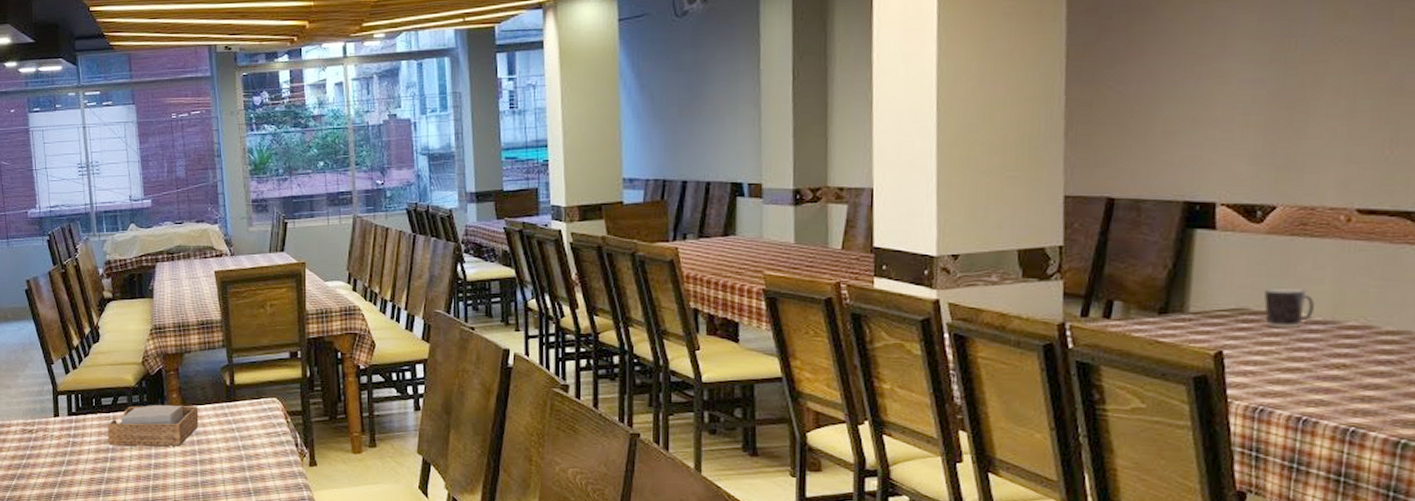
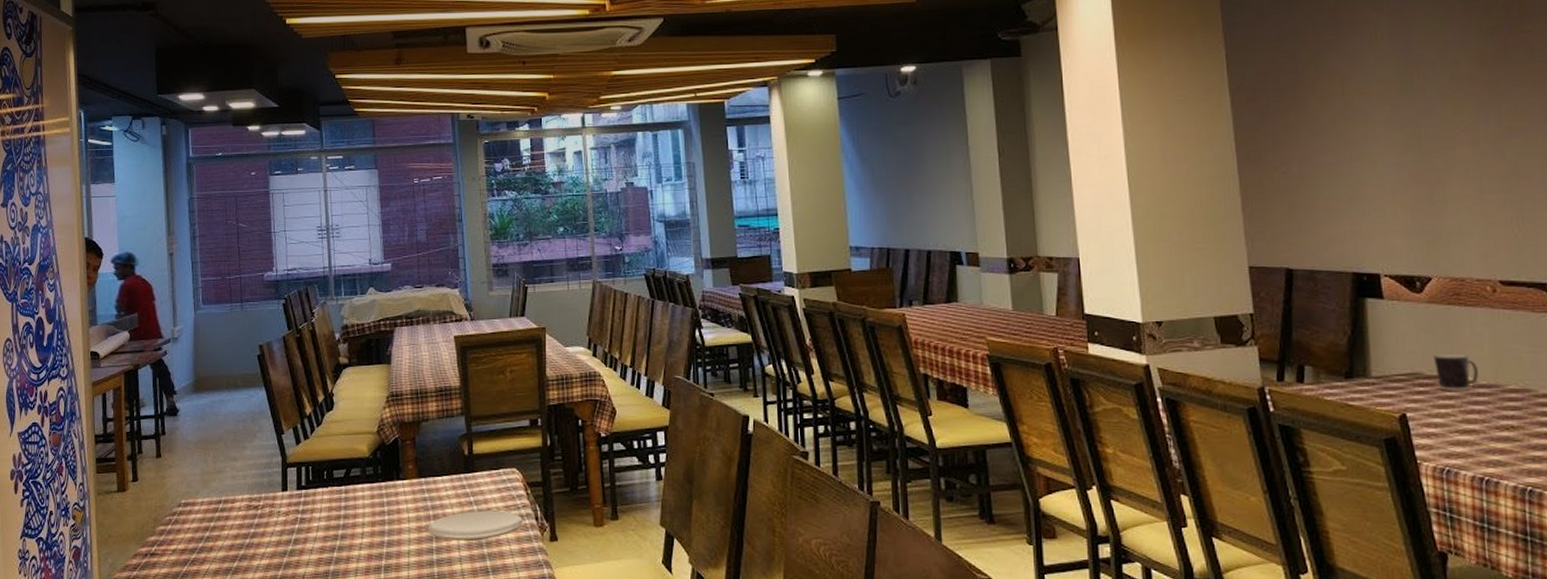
napkin holder: present [108,404,199,447] -> none [339,476,435,523]
plate: none [192,436,283,465] -> present [427,510,523,541]

